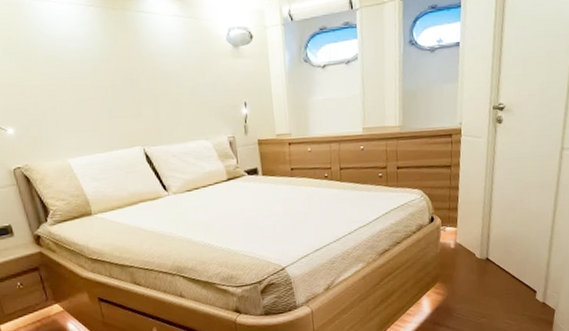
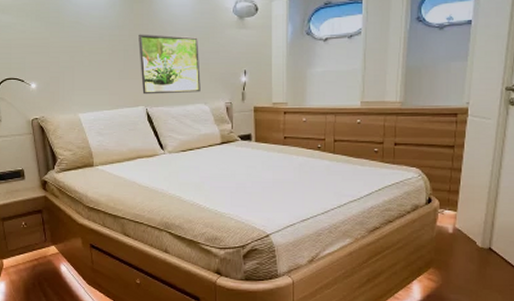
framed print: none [126,67,201,134] -> present [139,34,201,95]

